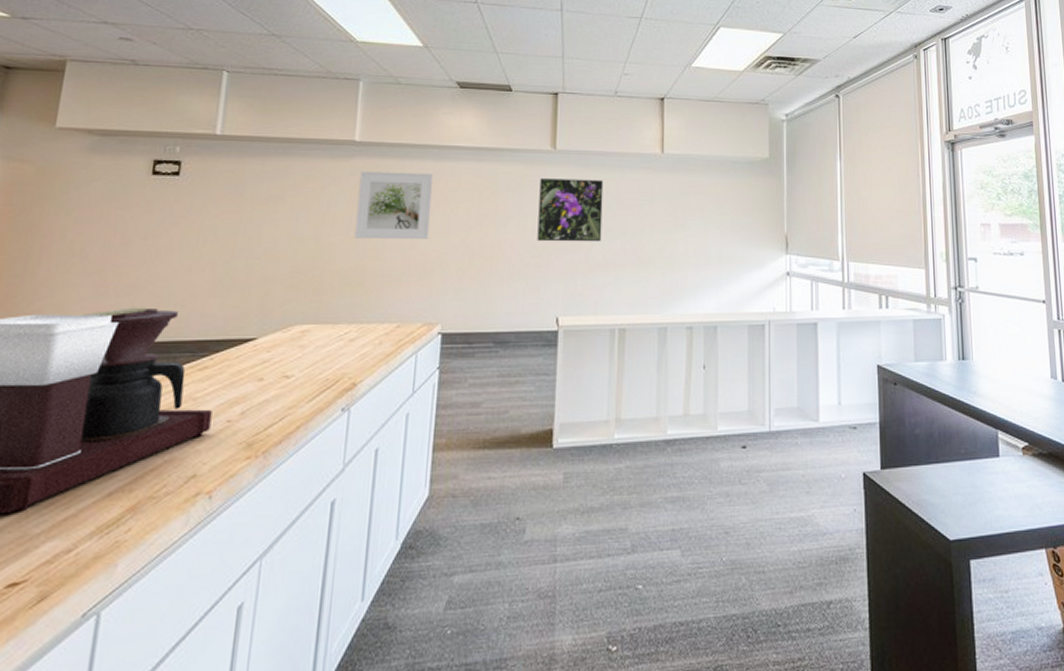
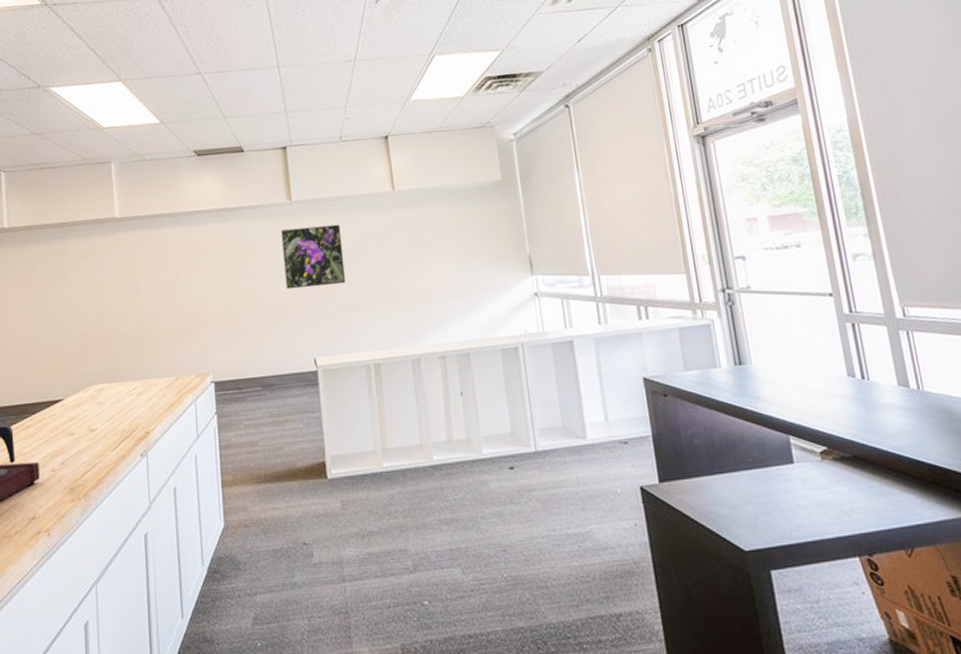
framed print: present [354,171,434,239] -> none [124,238,191,304]

